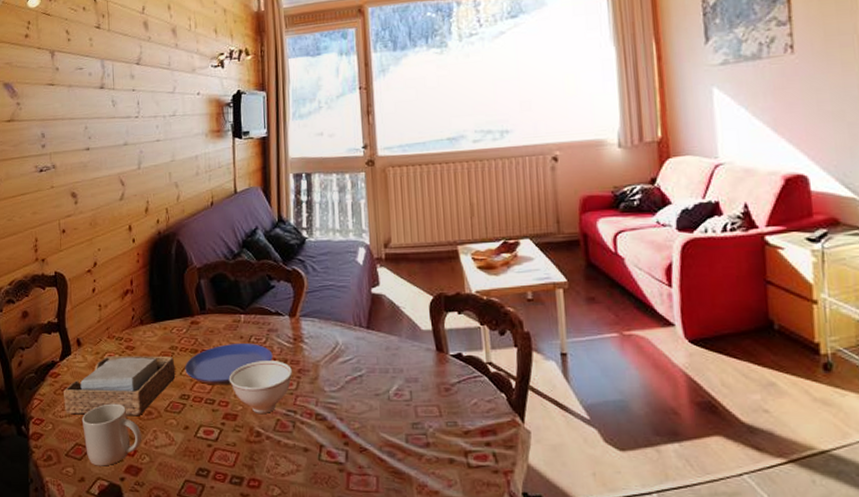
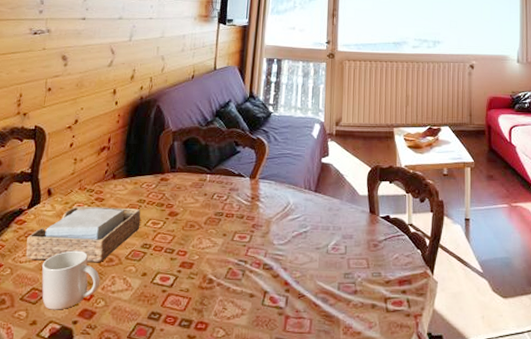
plate: present [185,344,273,385] -> none [150,200,232,236]
bowl: present [228,361,293,413] -> none [189,216,248,263]

